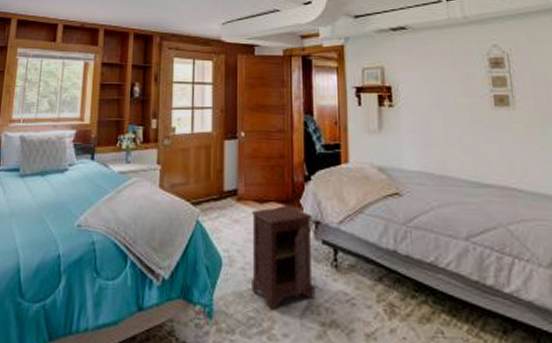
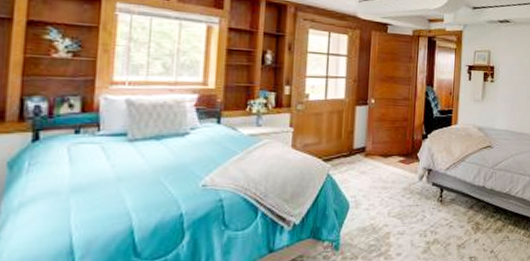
nightstand: present [252,206,315,310] -> none [374,158,427,238]

